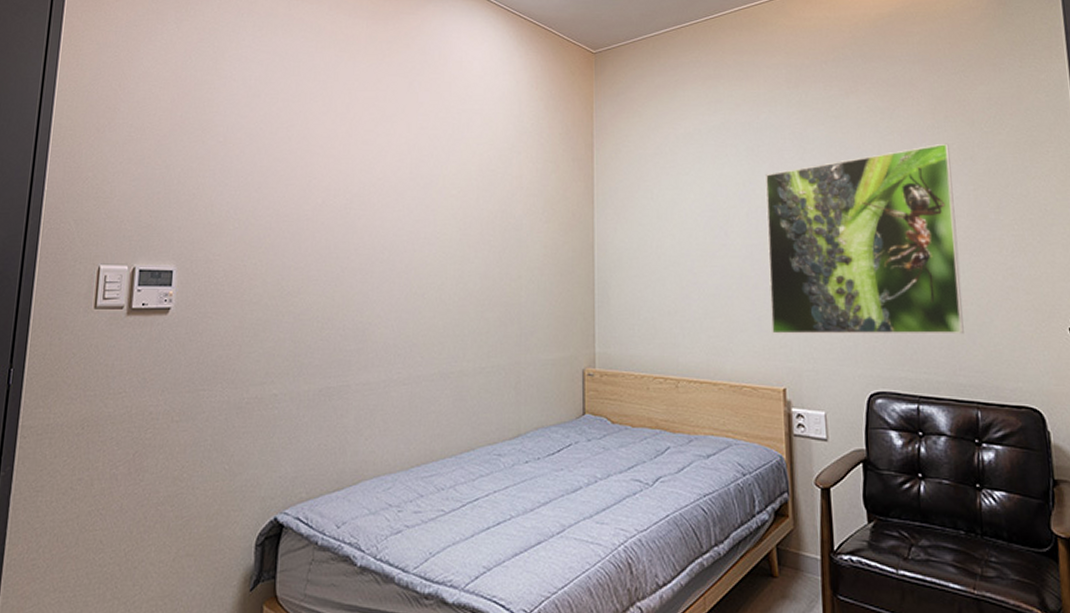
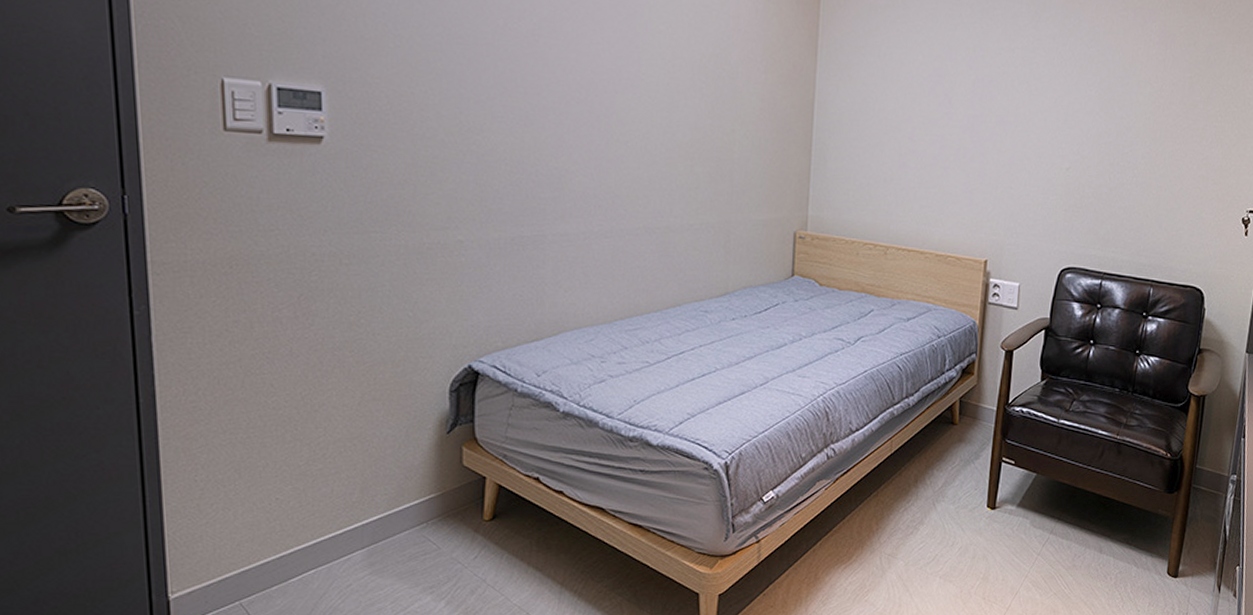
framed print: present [765,143,964,335] -> none [982,25,1178,218]

